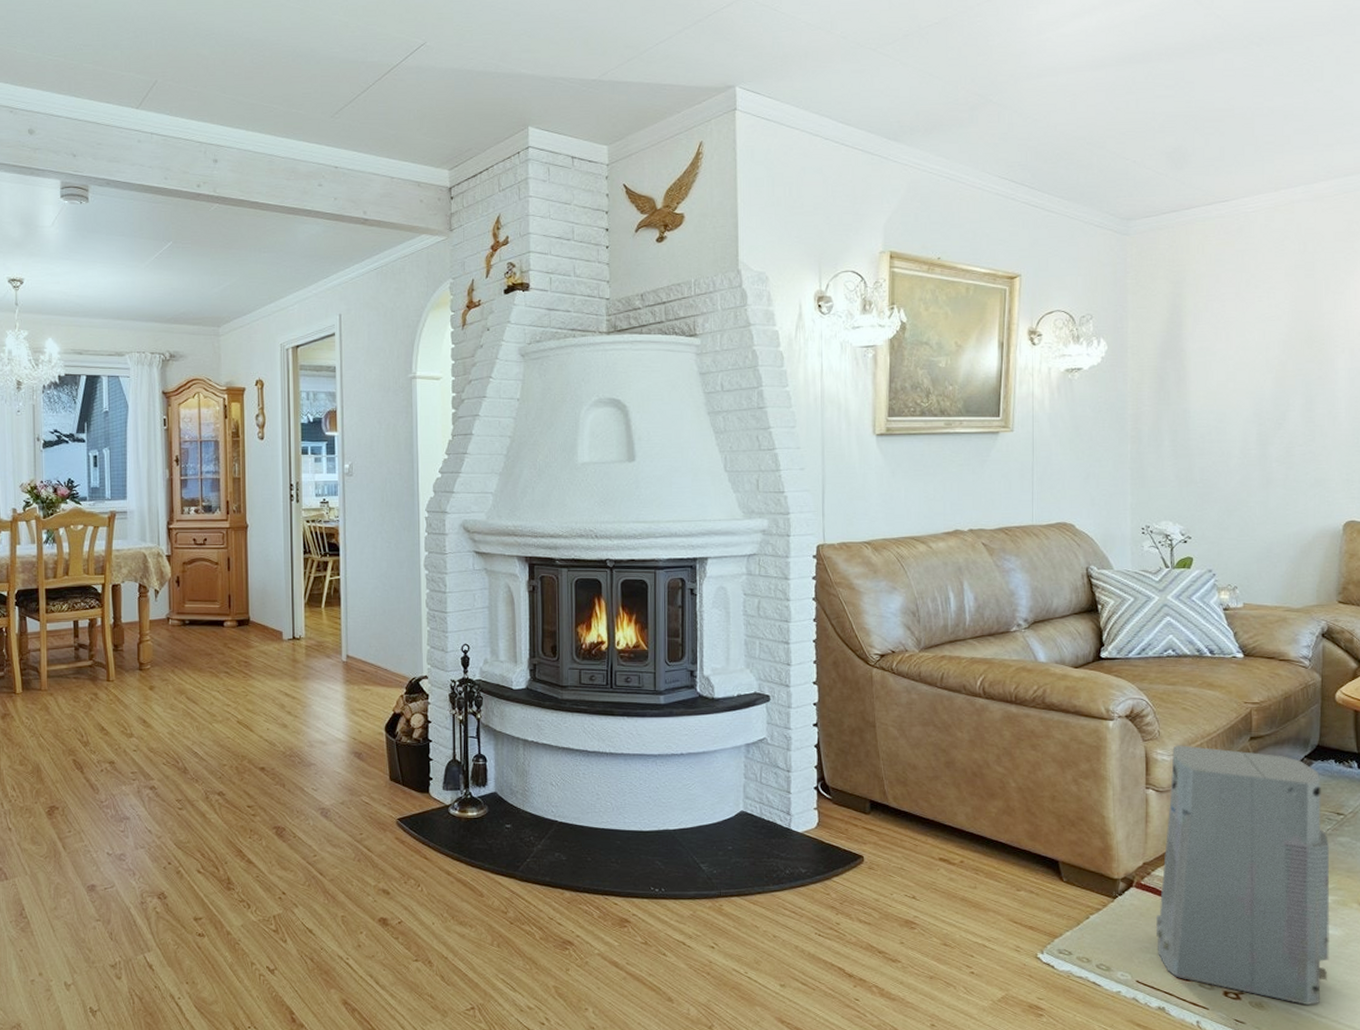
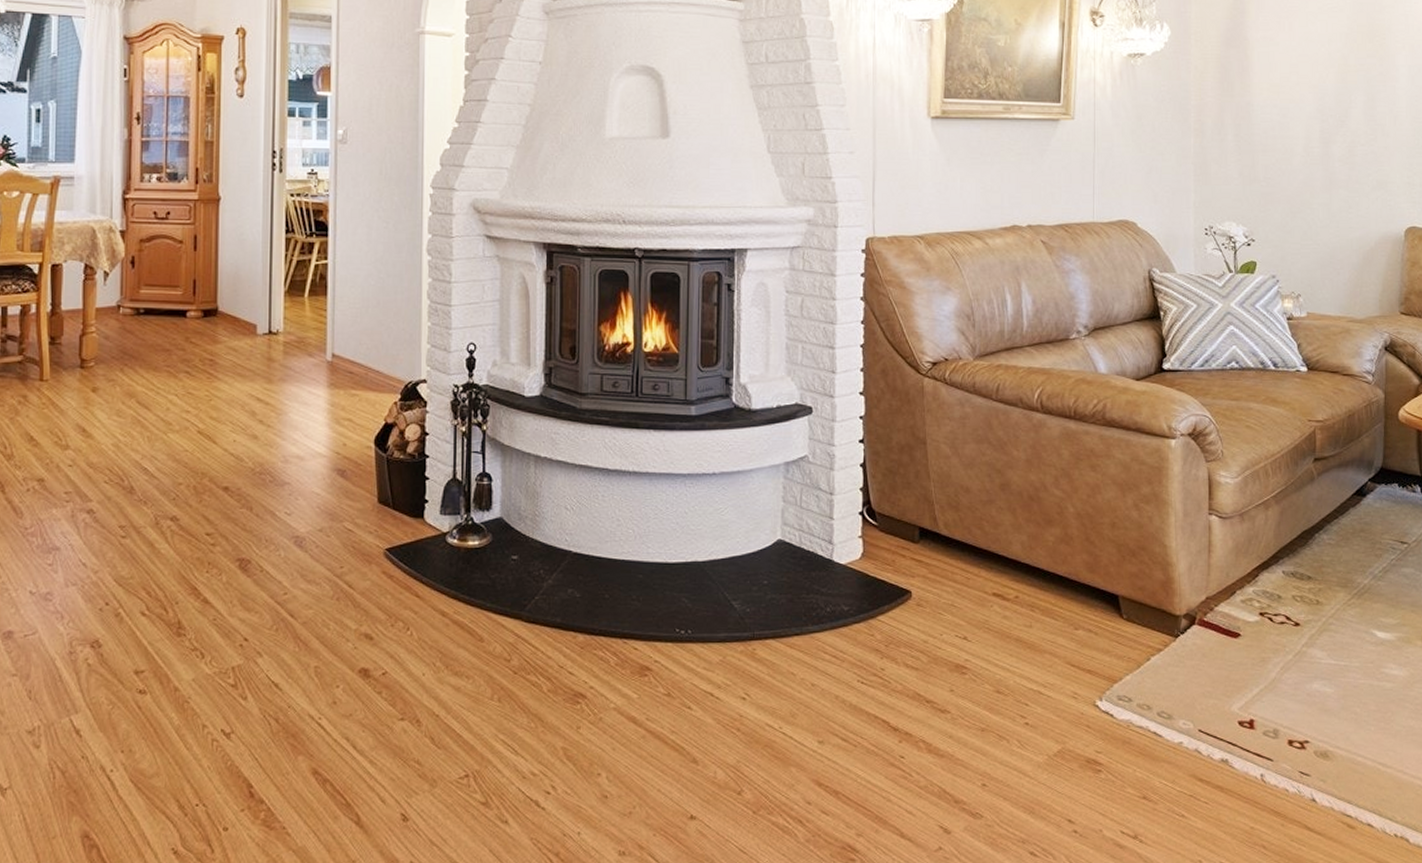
air purifier: present [1155,745,1330,1005] -> none [1218,466,1395,753]

